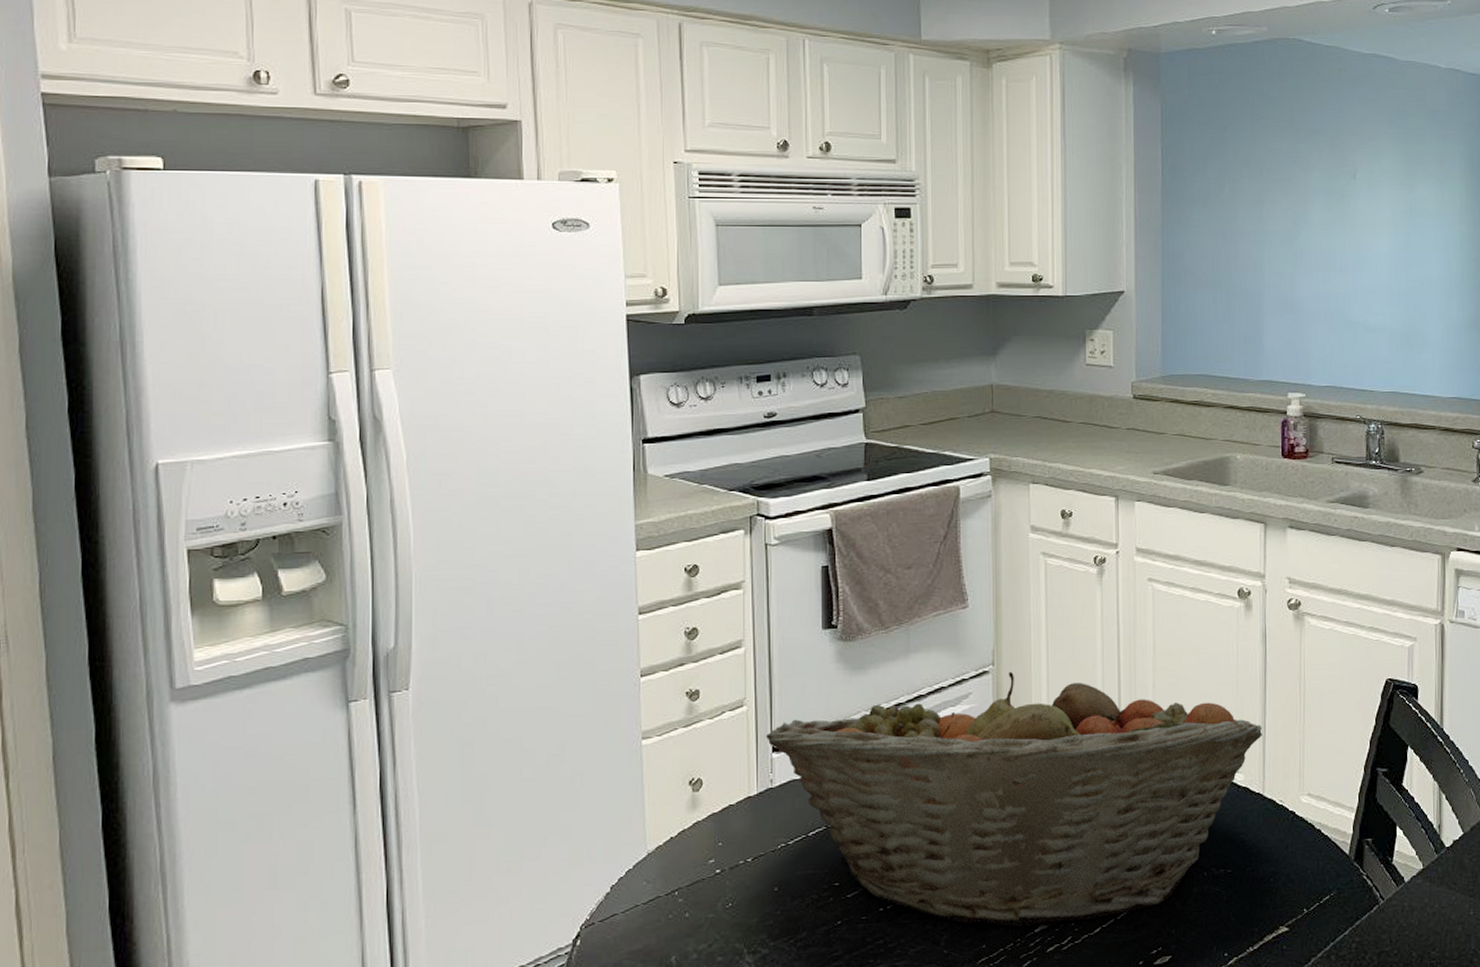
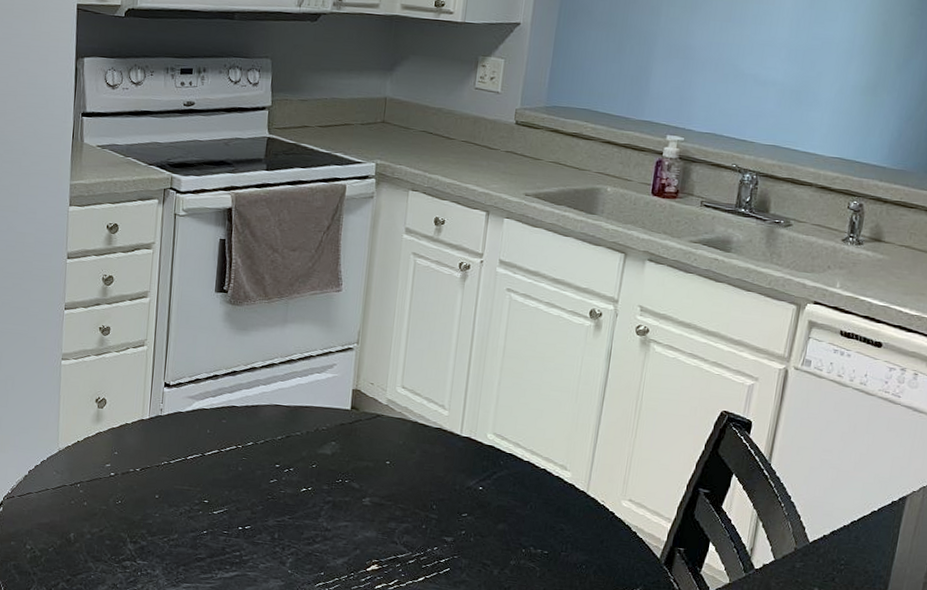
fruit basket: present [766,671,1263,928] -> none [160,351,595,570]

